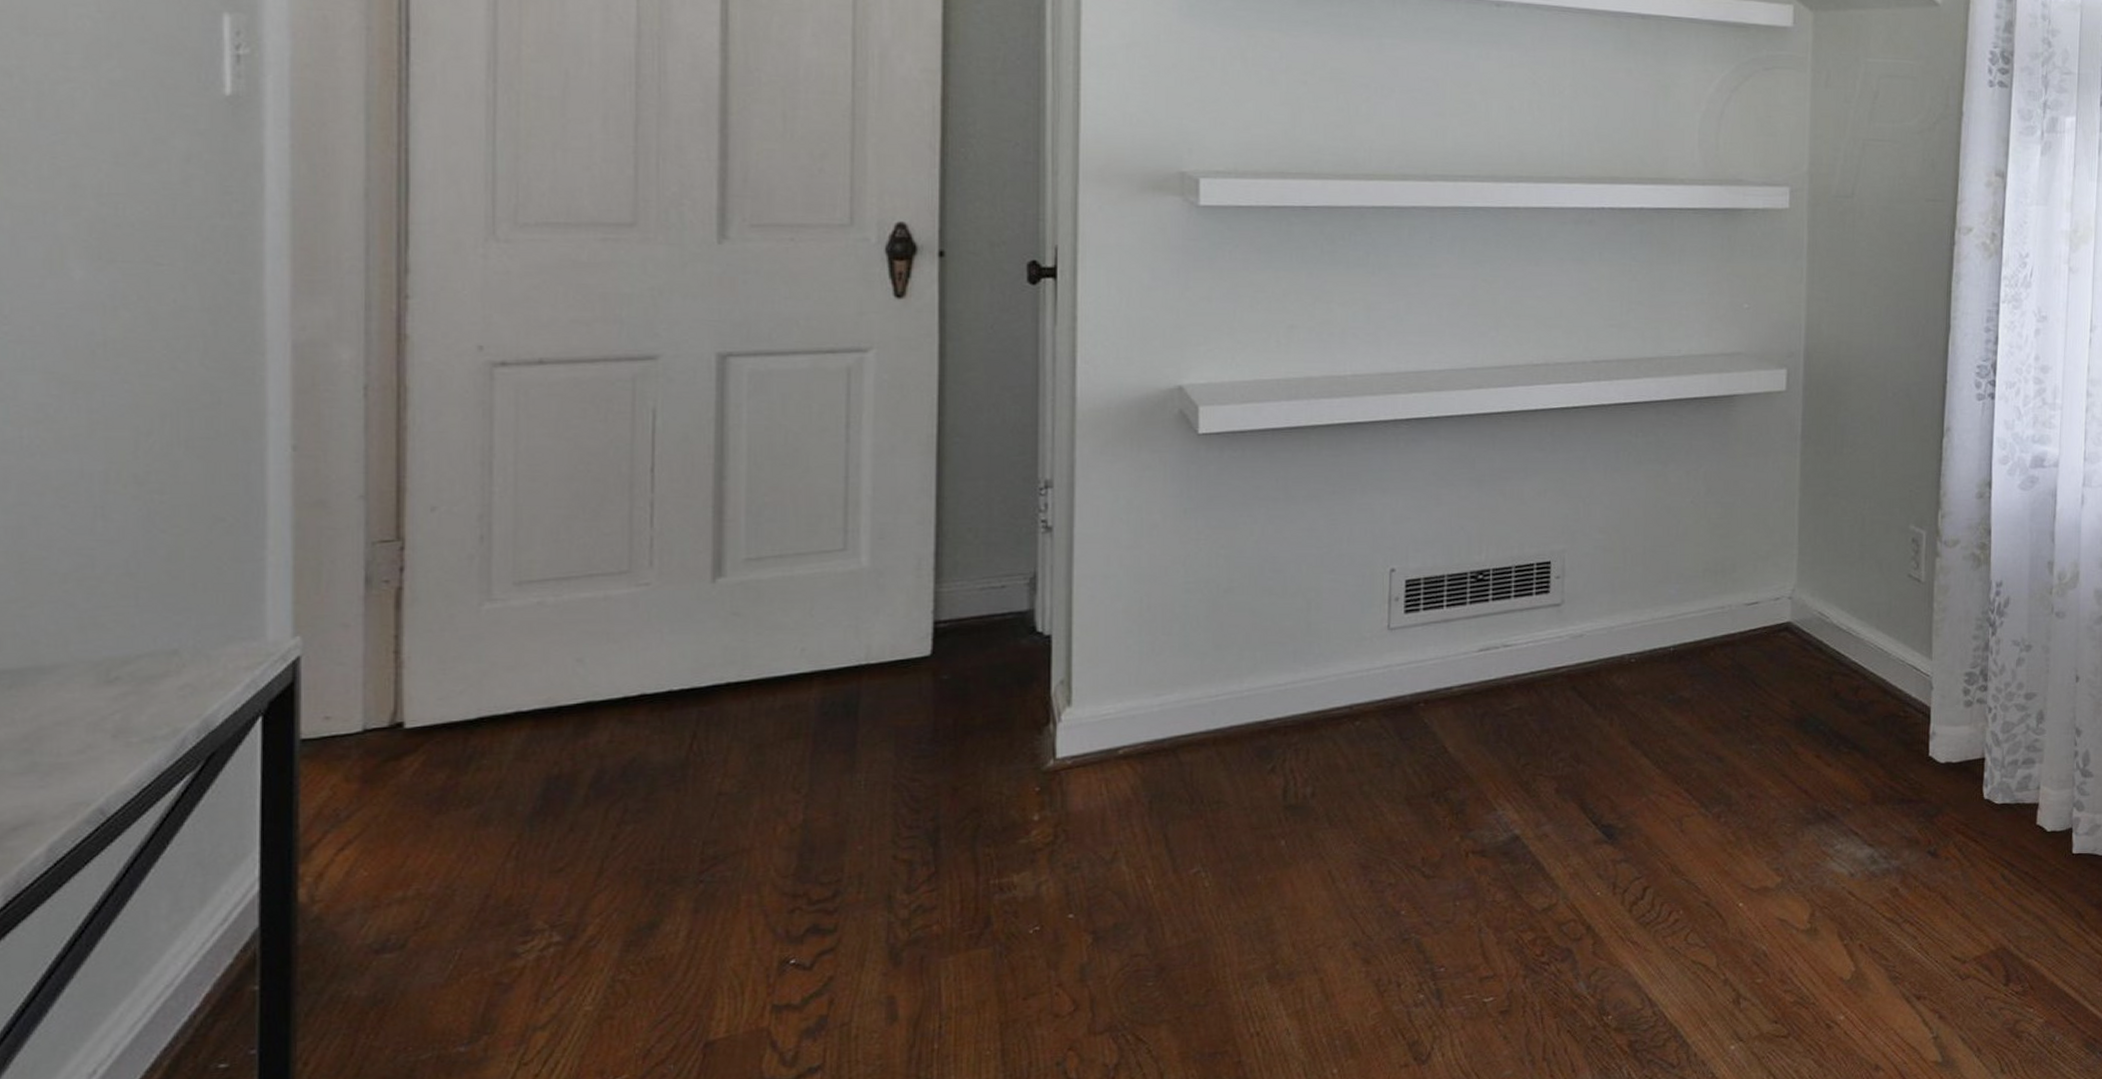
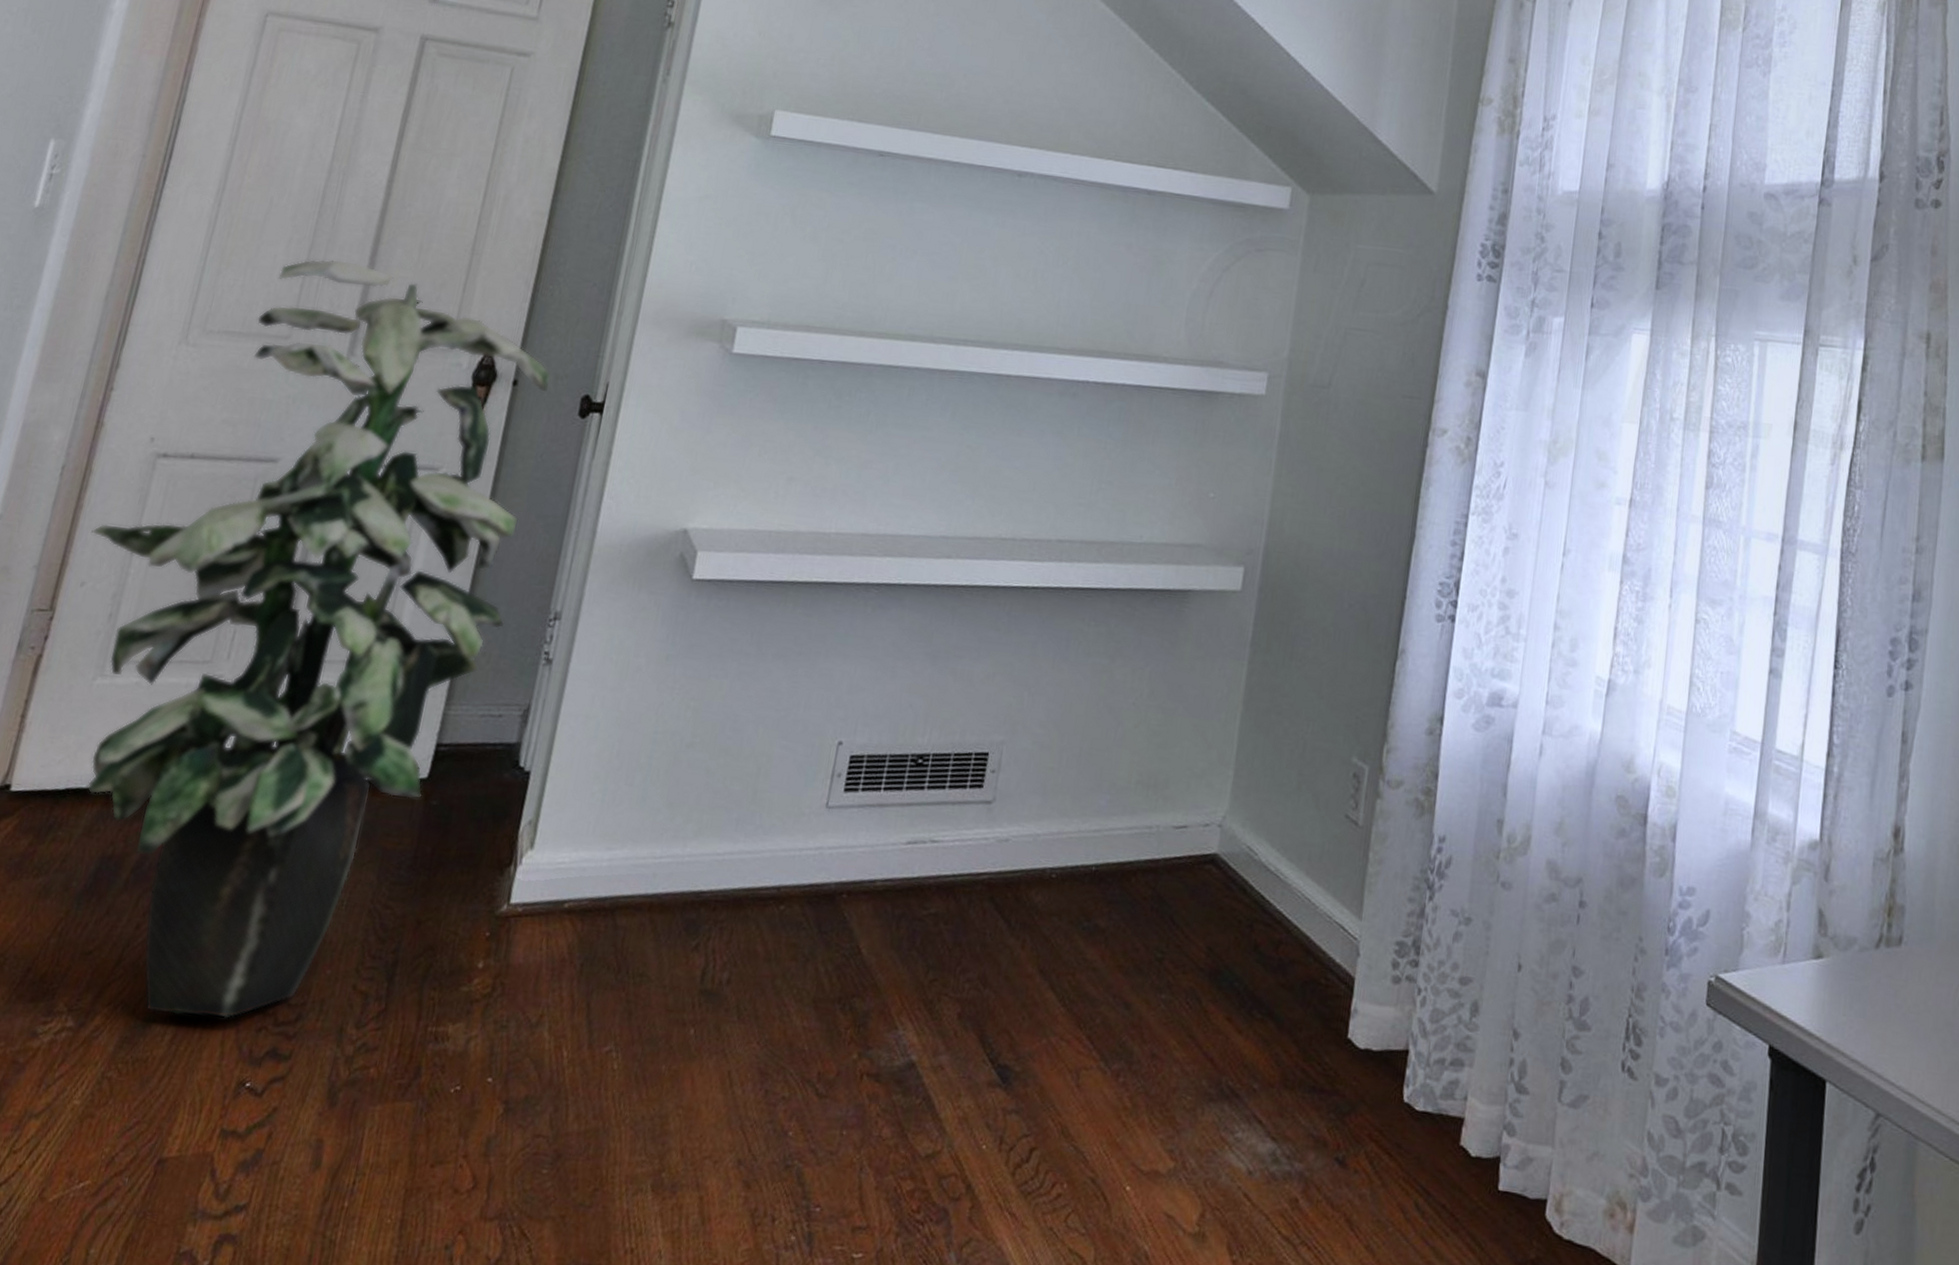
indoor plant: none [428,135,987,914] -> present [86,259,552,1019]

